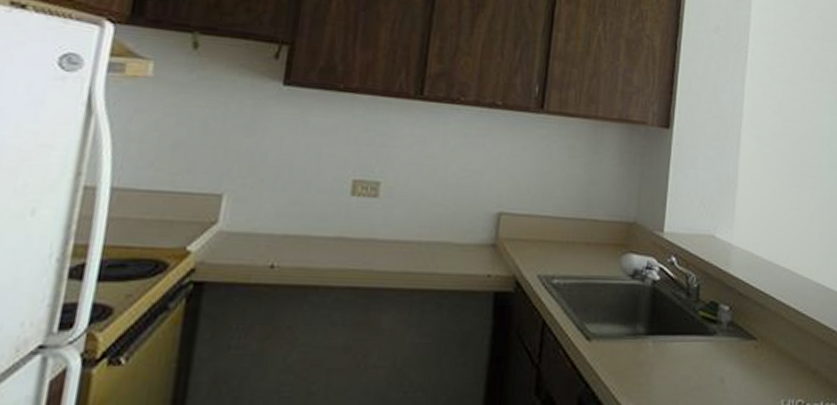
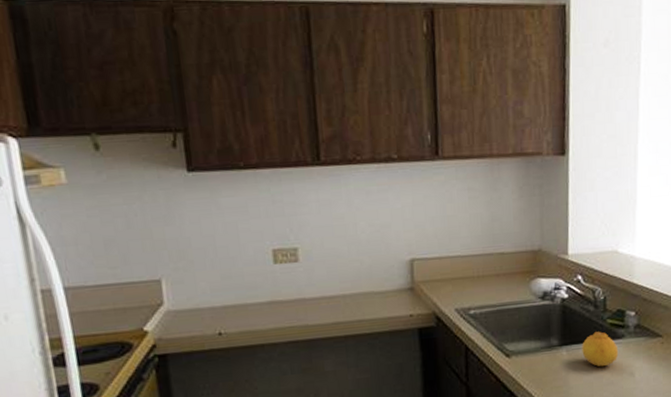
fruit: none [669,324,709,367] -> present [582,331,619,367]

